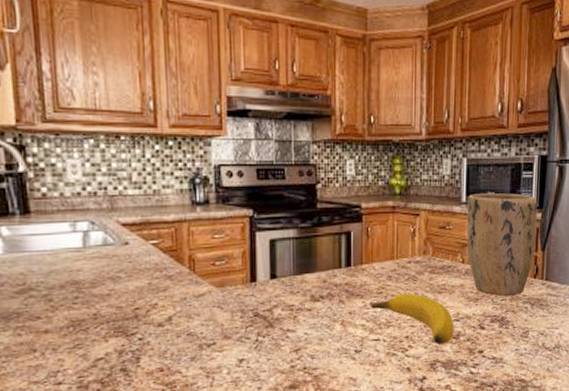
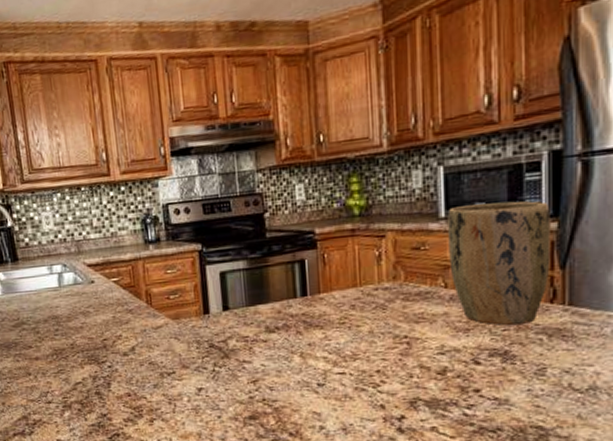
banana: present [370,293,454,344] -> none [331,323,439,380]

